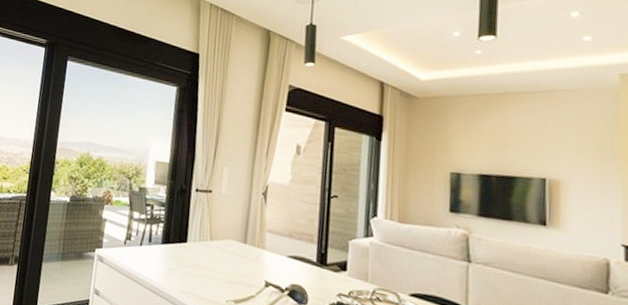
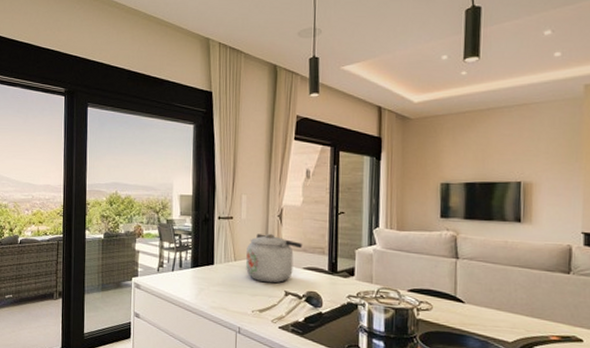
kettle: none [222,211,288,271] -> present [246,233,302,283]

